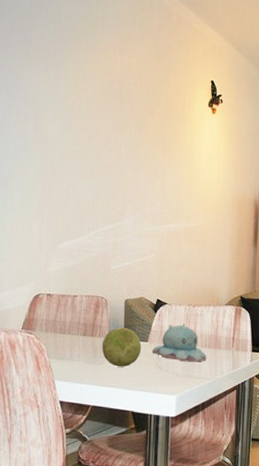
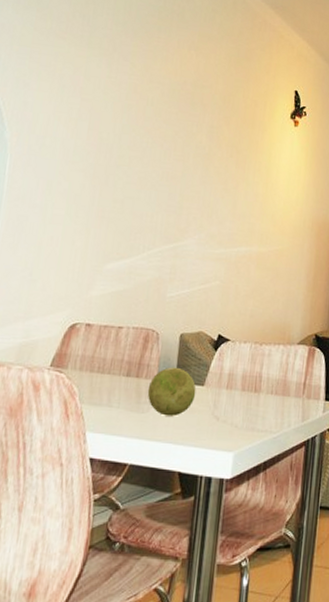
candle: present [152,323,207,362] -> none [208,364,273,412]

